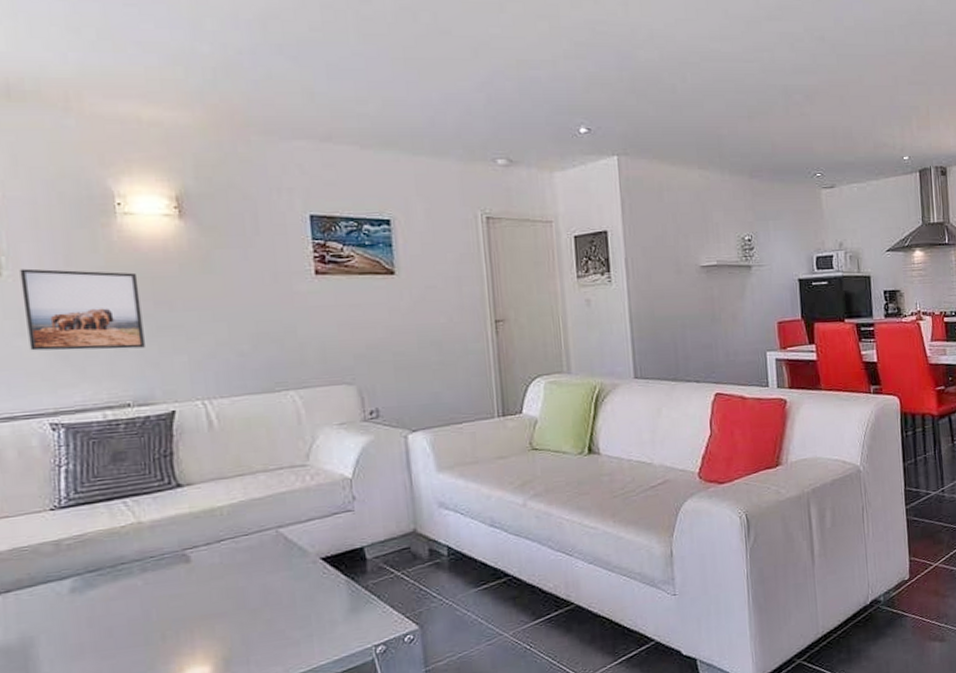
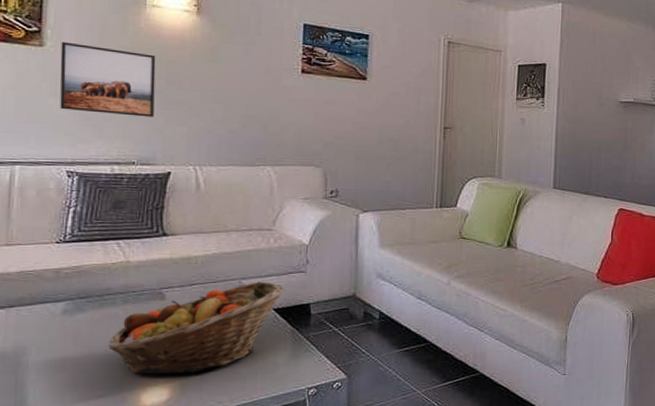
fruit basket: none [131,527,332,653] -> present [108,281,285,375]

